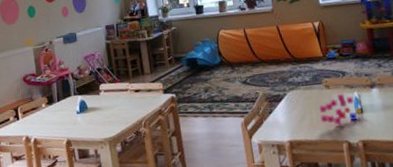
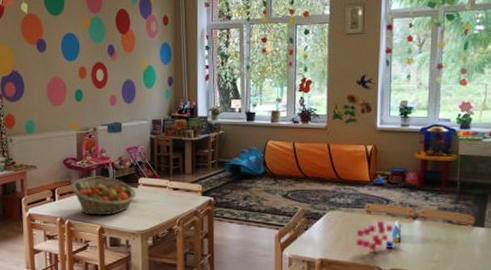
fruit basket: none [33,88,99,130] -> present [71,176,136,216]

